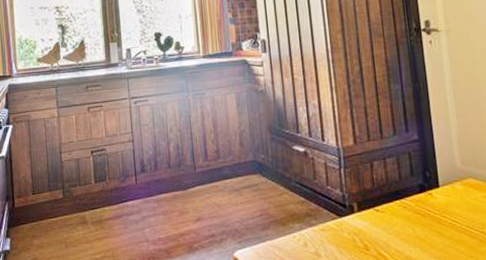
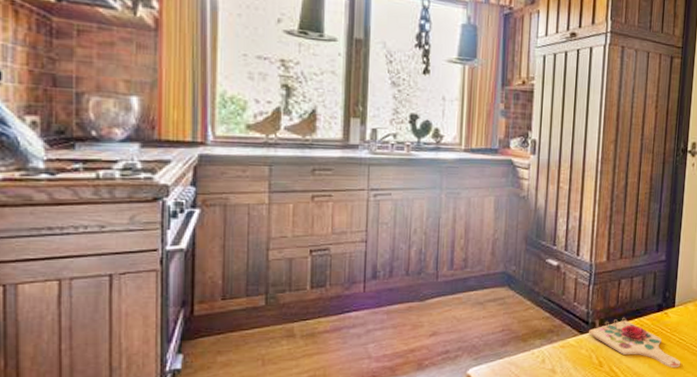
cutting board: none [348,199,459,252] -> present [589,317,681,368]

